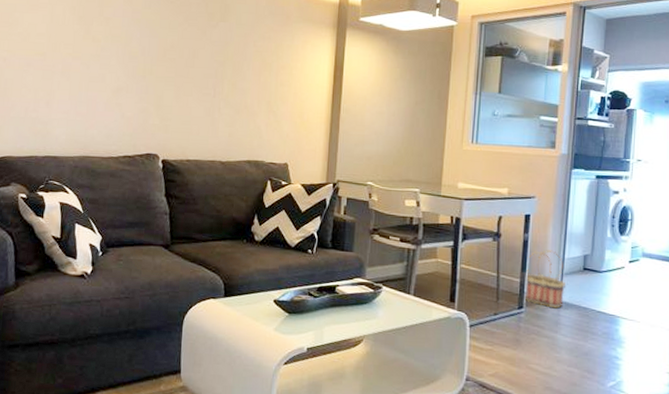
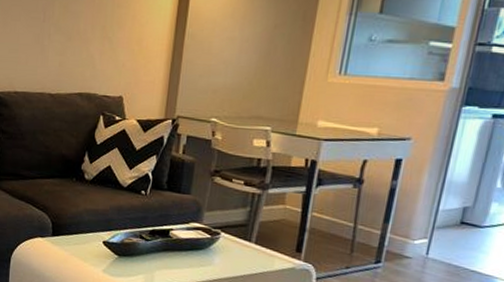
basket: present [524,250,565,309] -> none [383,199,437,265]

